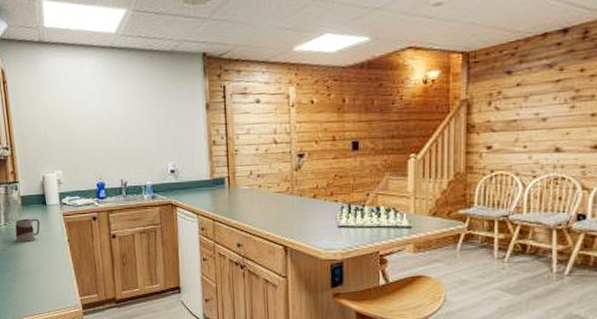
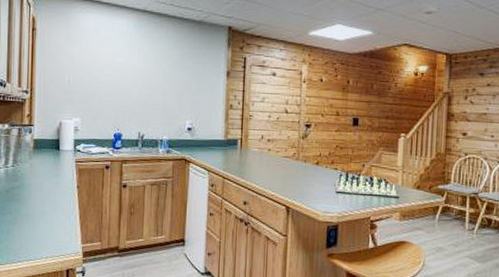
mug: present [15,218,40,242] -> none [22,161,51,185]

